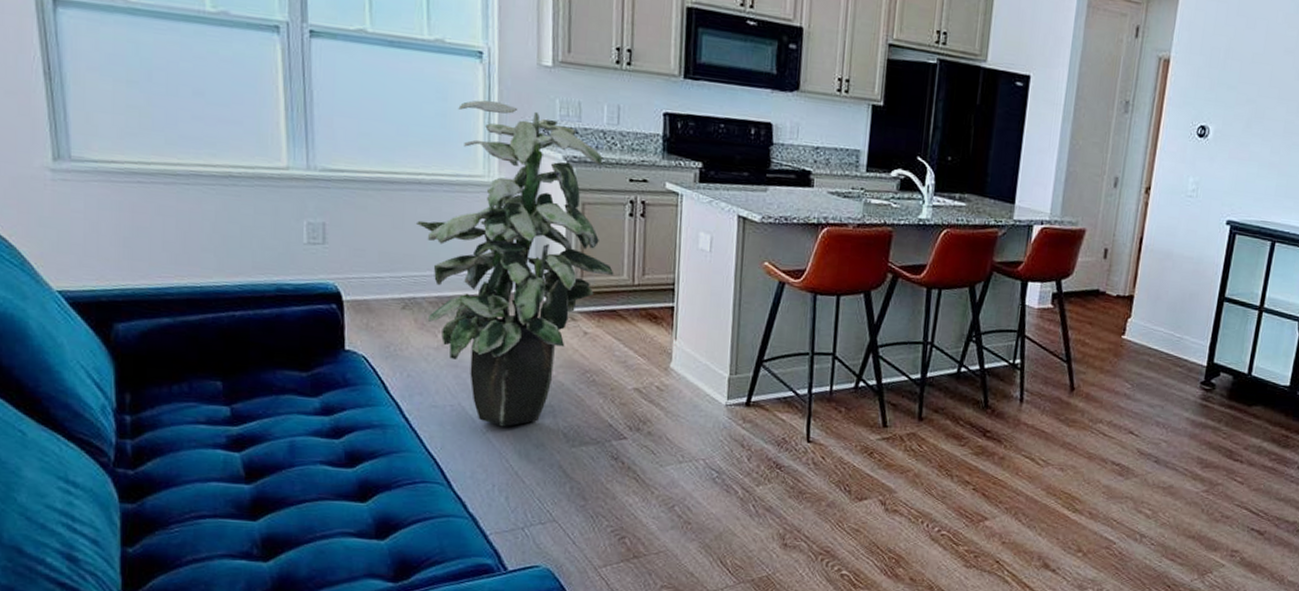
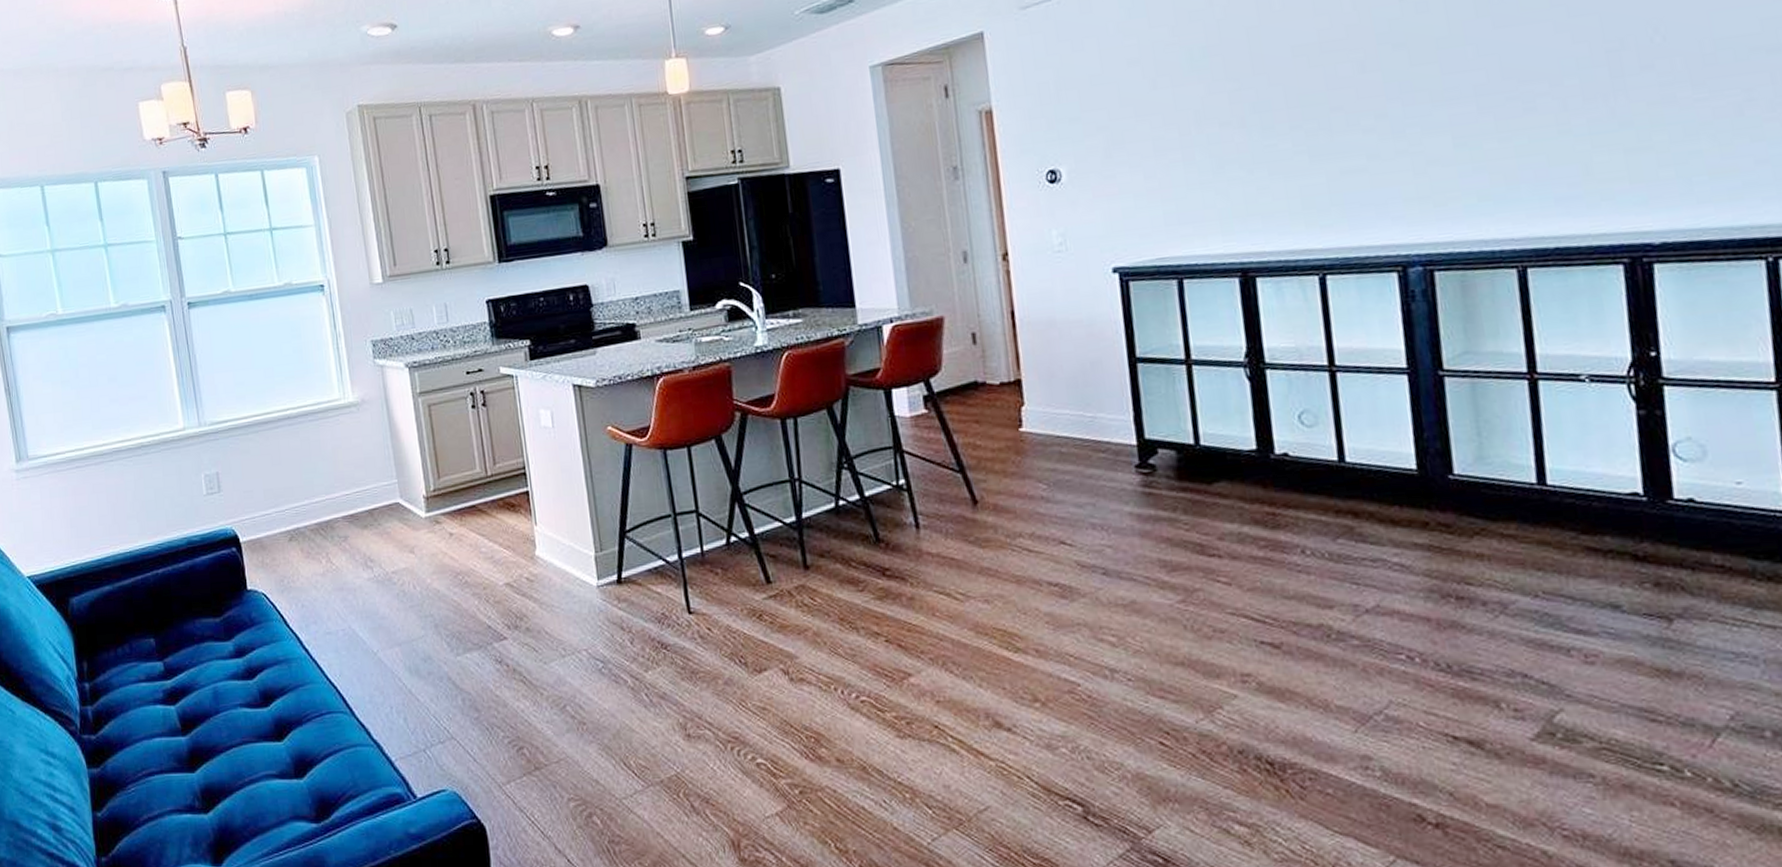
indoor plant: present [415,100,614,427] -> none [290,327,468,645]

